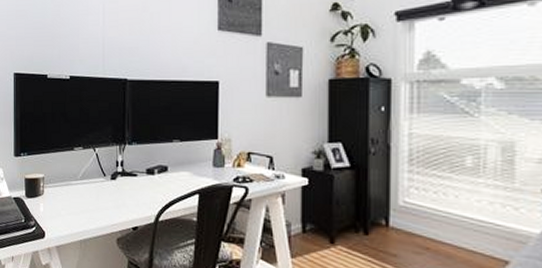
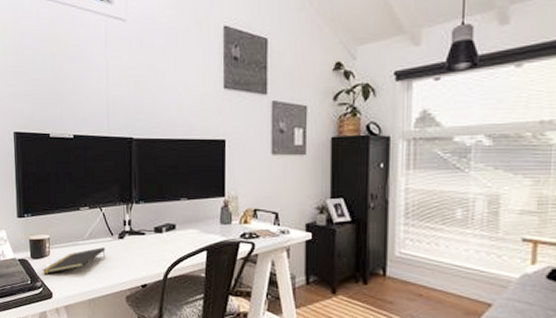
notepad: none [36,188,98,214] -> present [43,247,106,274]

